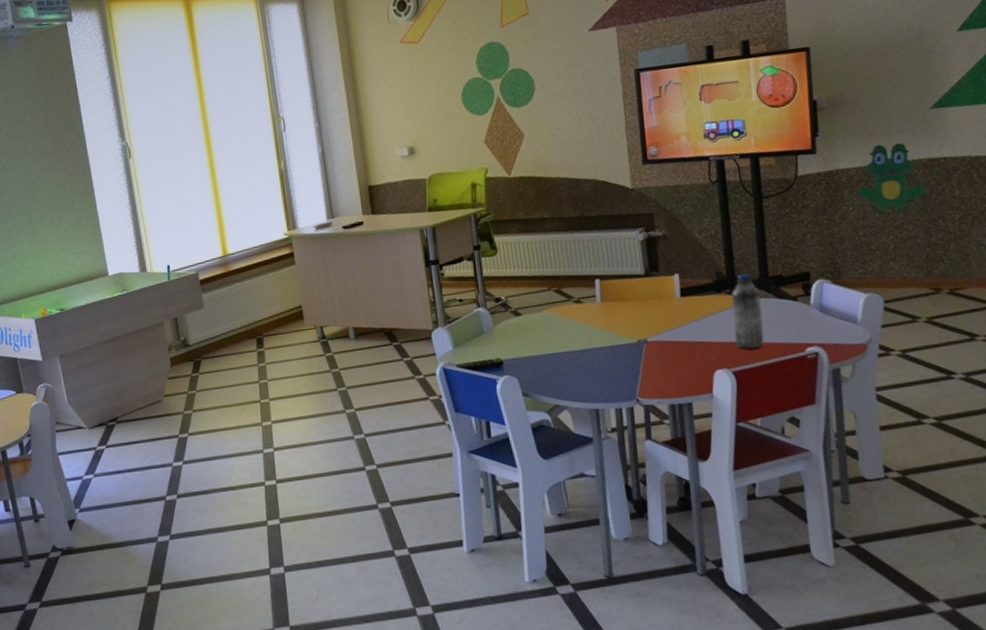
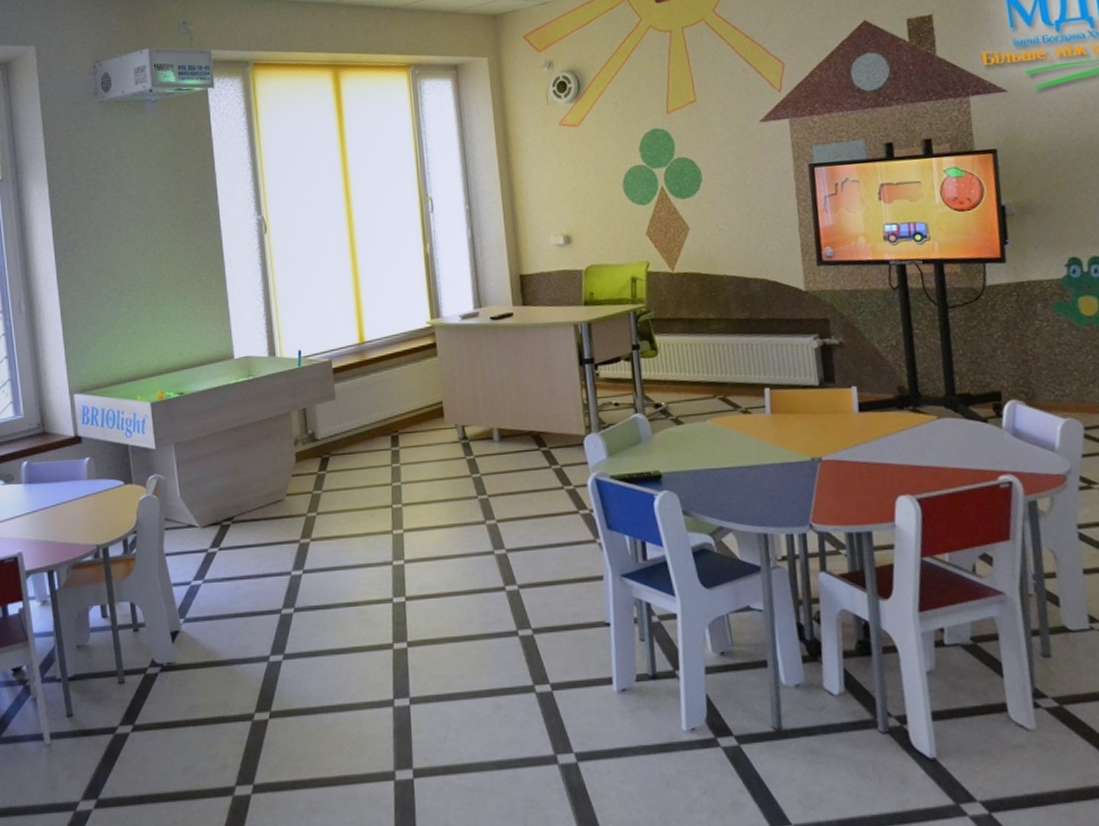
water bottle: present [730,273,765,349] -> none [914,389,952,474]

